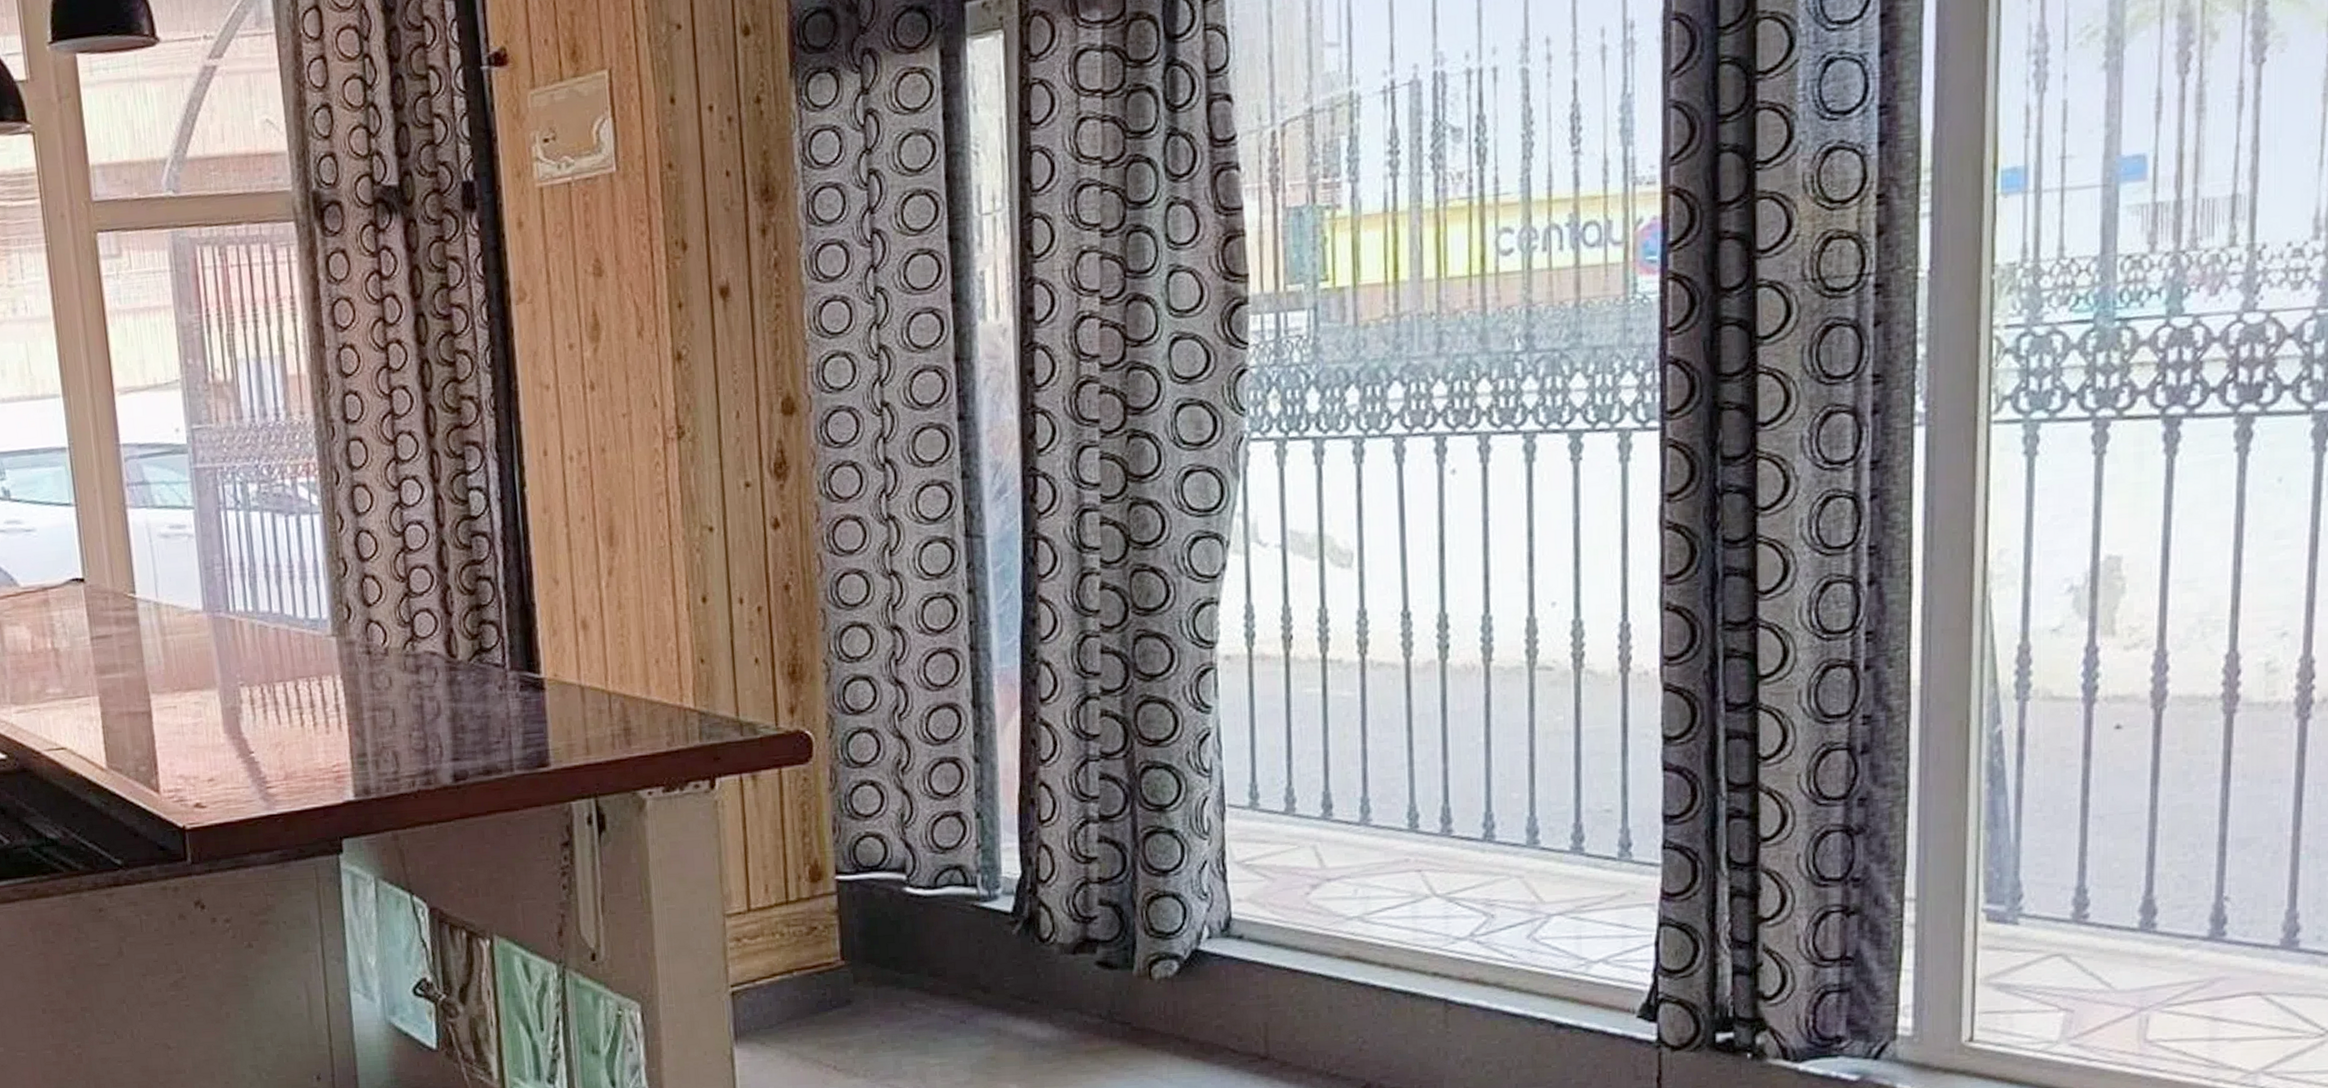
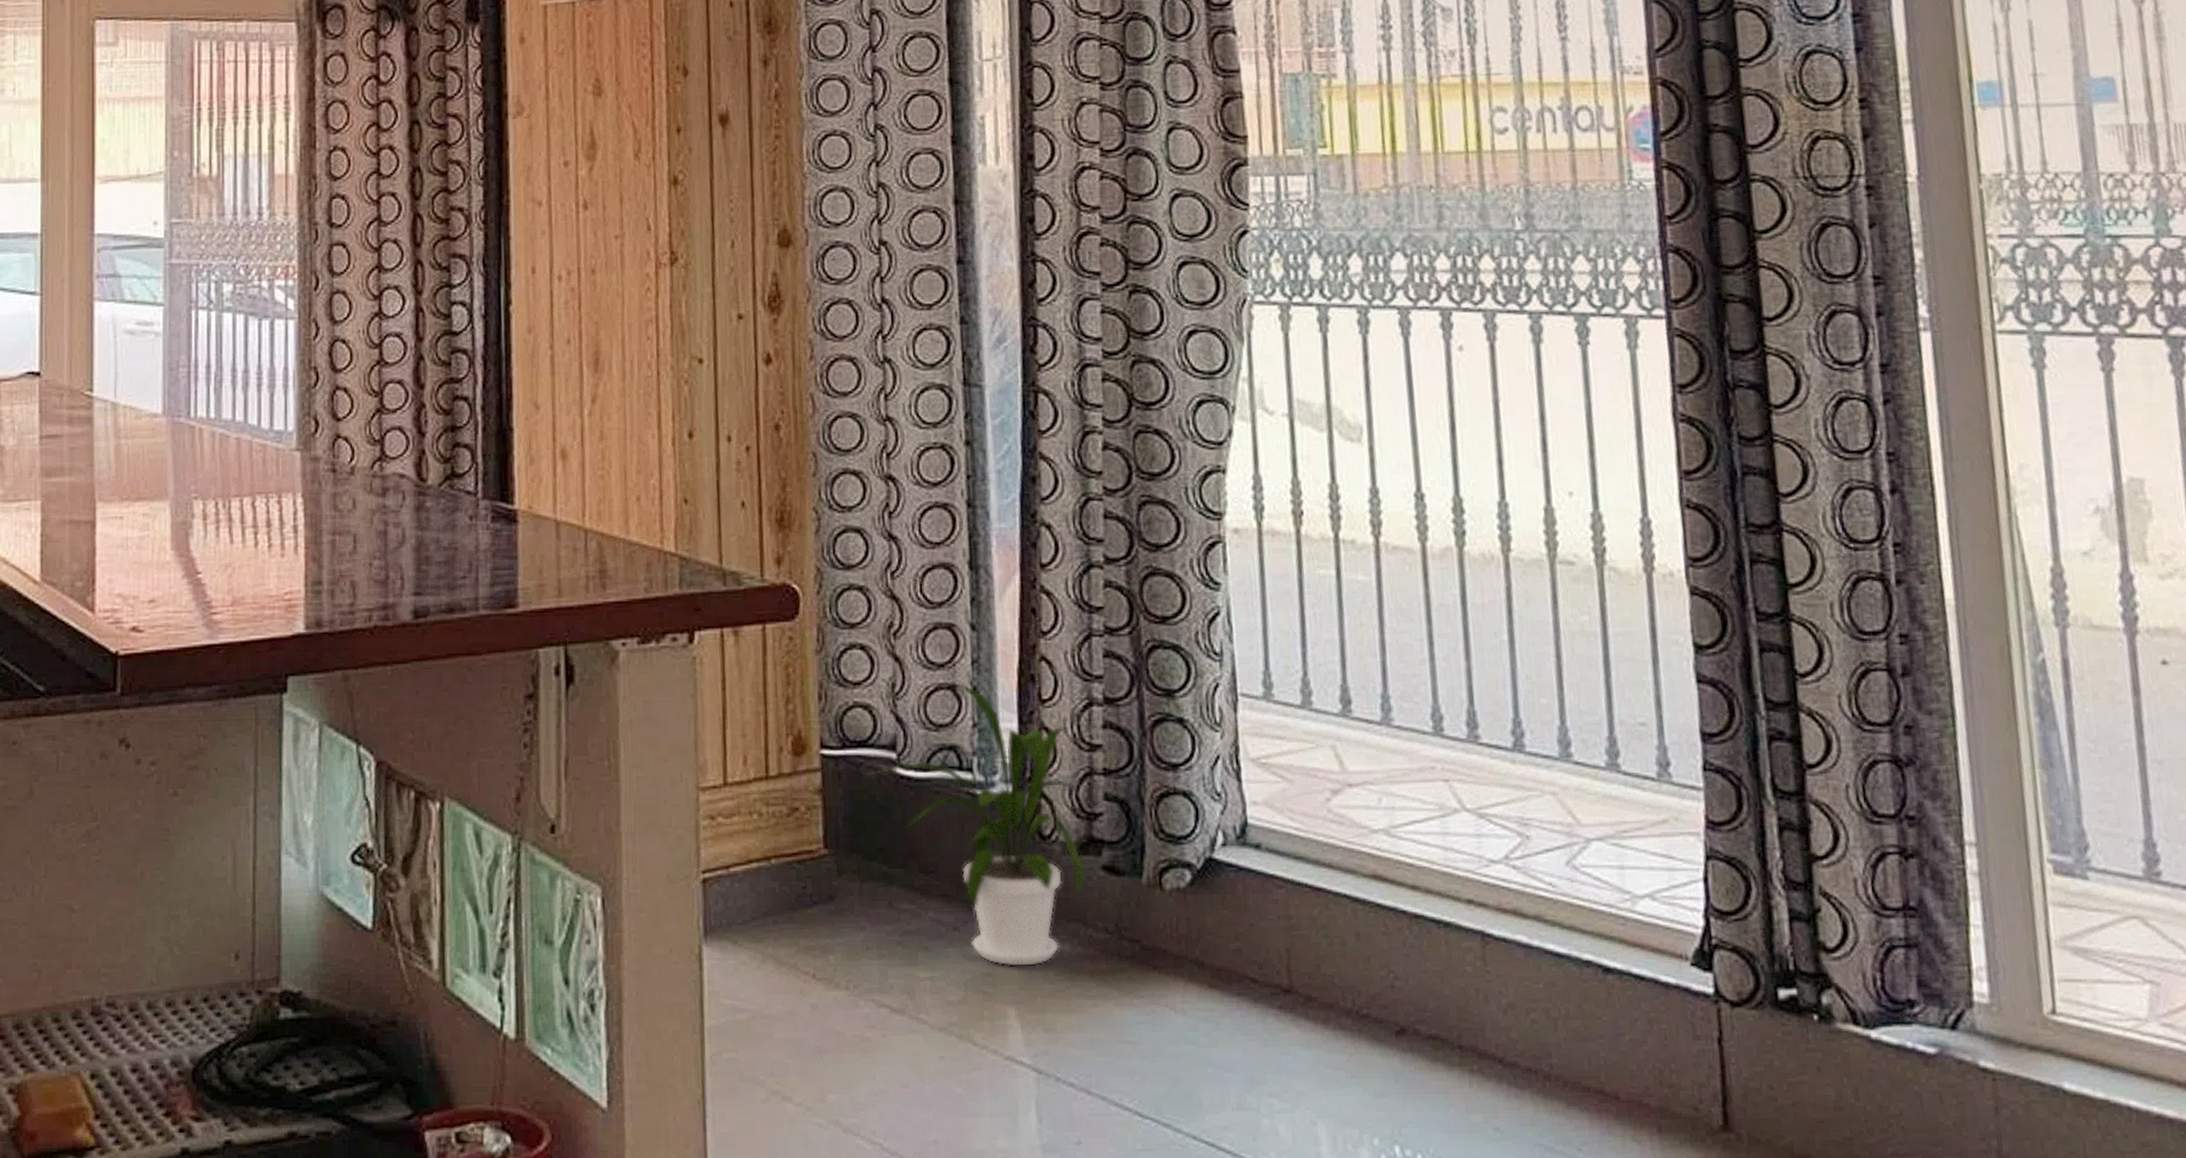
house plant: none [878,808,1080,1051] -> present [866,681,1084,966]

